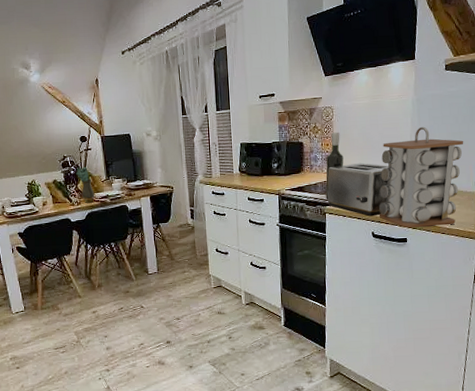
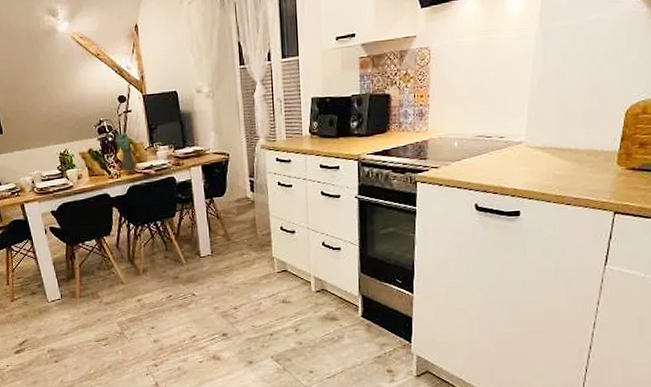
bottle: present [325,132,344,200] -> none [417,79,442,165]
toaster: present [327,162,389,217] -> none [419,117,500,185]
spice rack: present [378,126,464,228] -> none [485,68,603,199]

